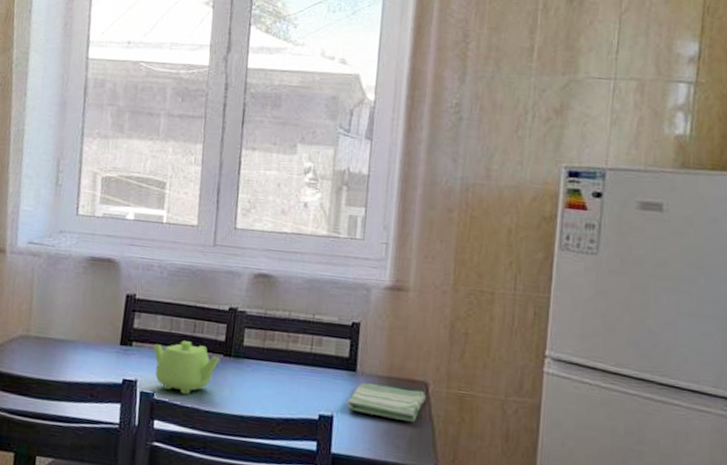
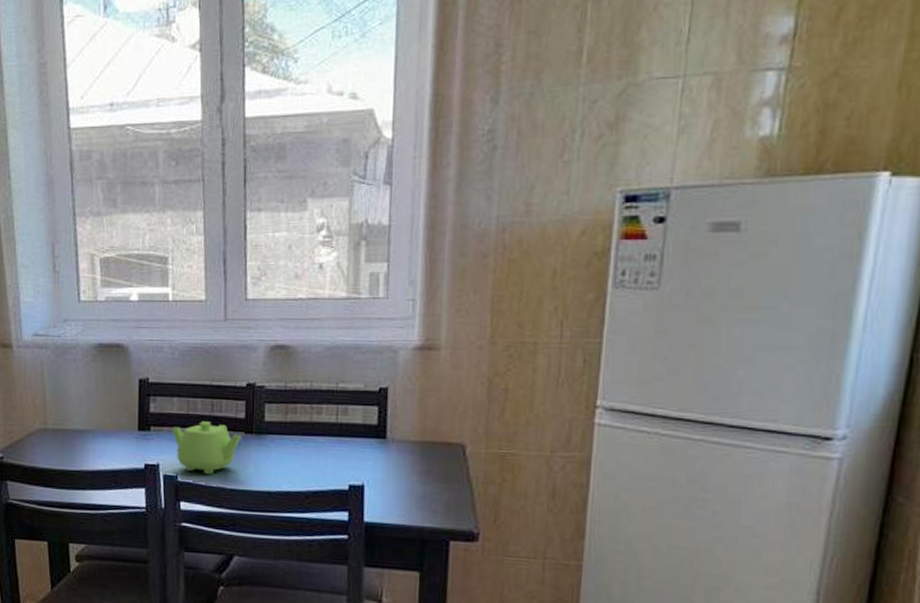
dish towel: present [347,382,425,422] -> none [378,449,462,485]

